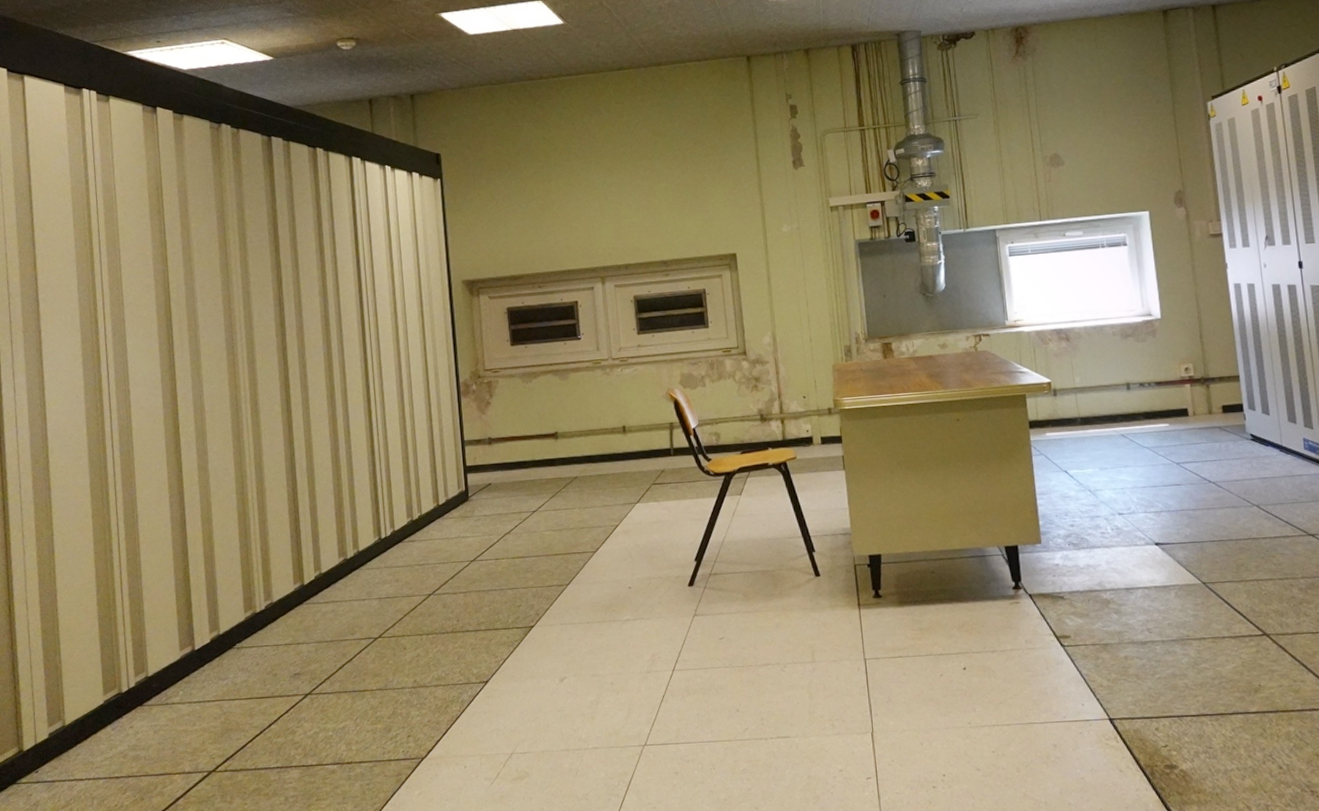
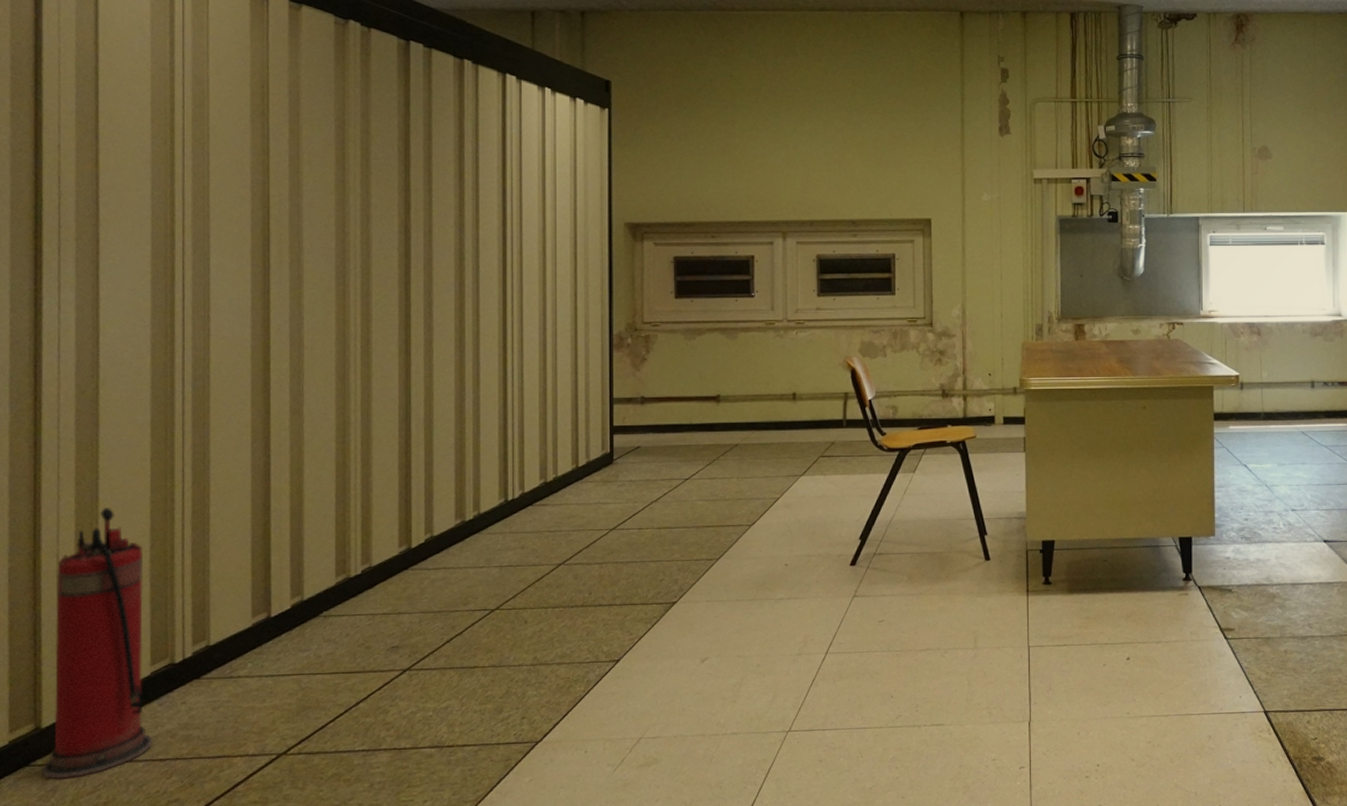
fire extinguisher: none [25,559,110,796] -> present [40,508,154,780]

